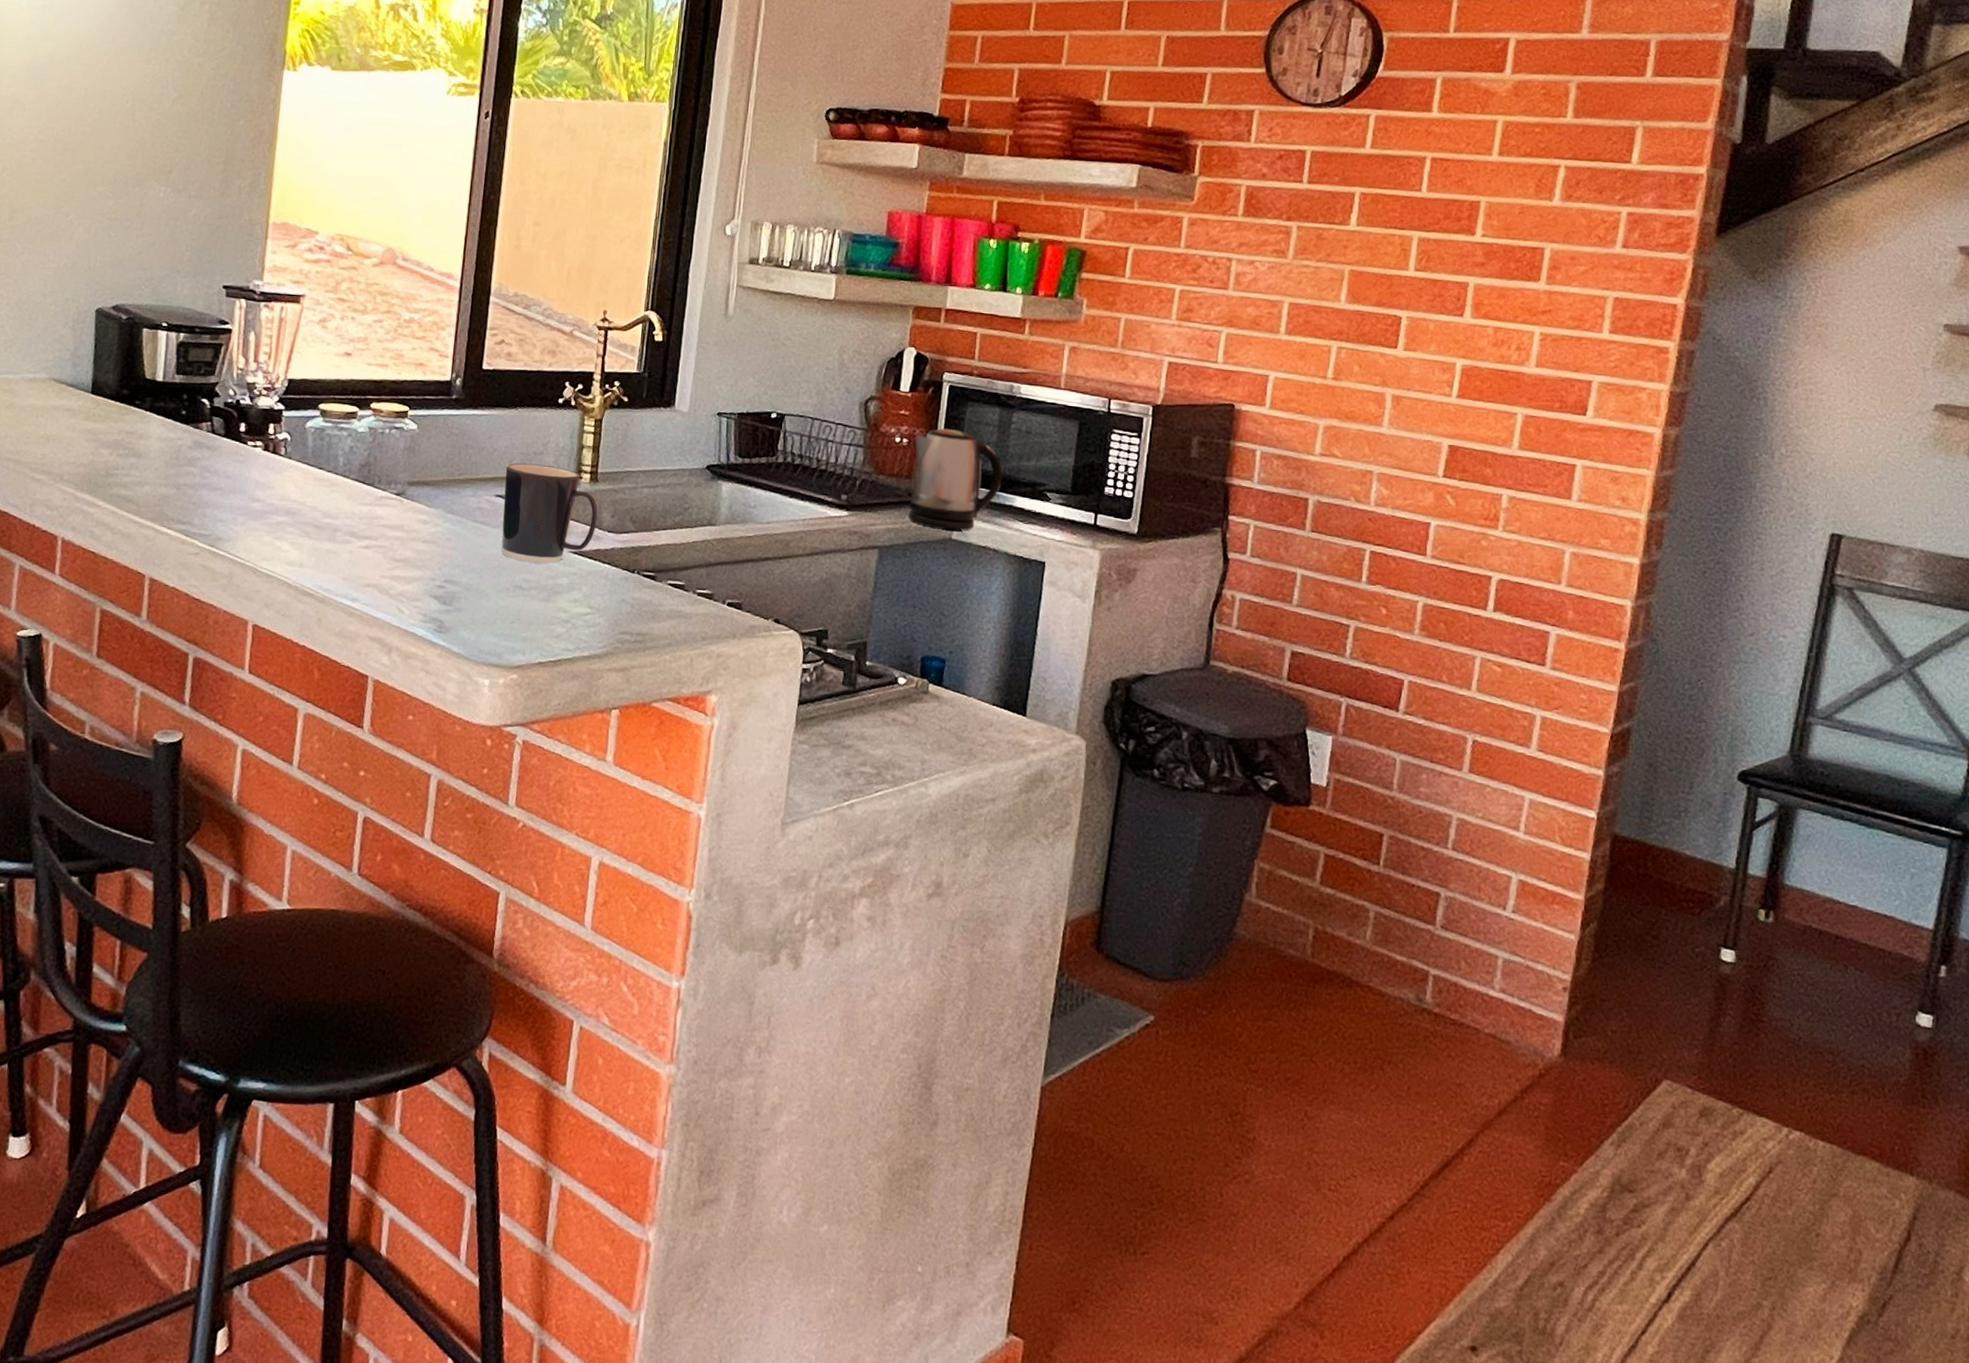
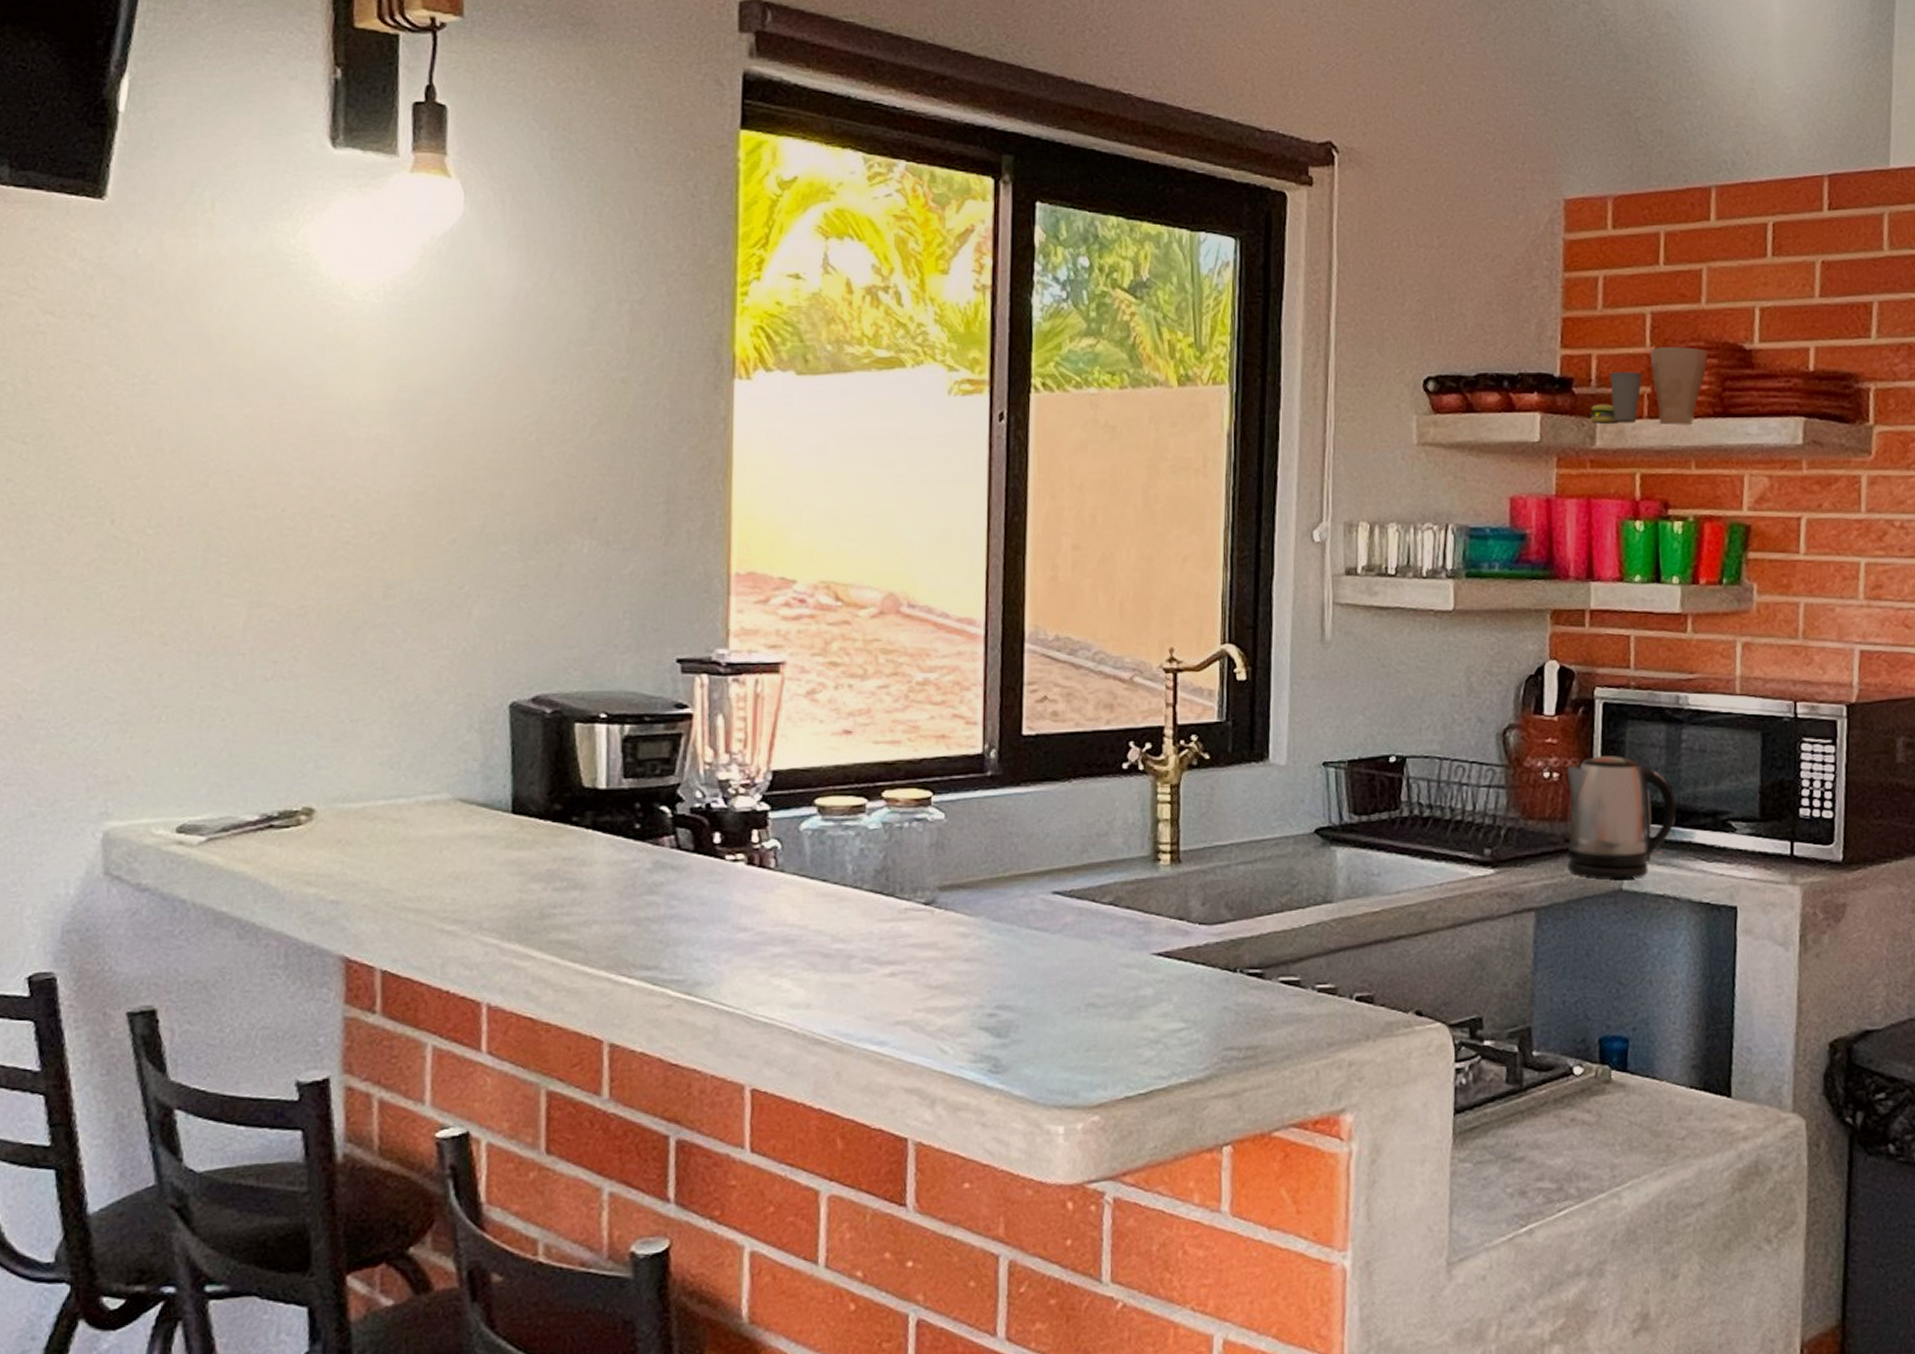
mug: present [501,463,598,564] -> none [1062,848,1184,973]
cup: none [960,115,1008,159] -> present [1590,371,1643,425]
cup: none [1014,98,1064,165] -> present [1650,347,1709,426]

